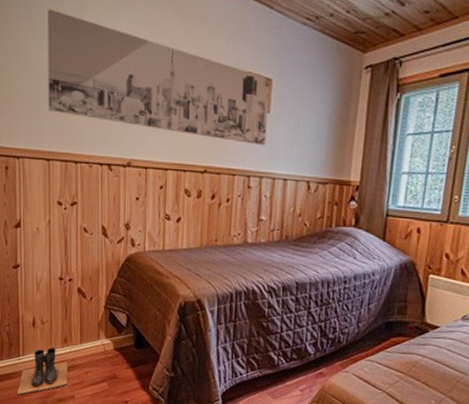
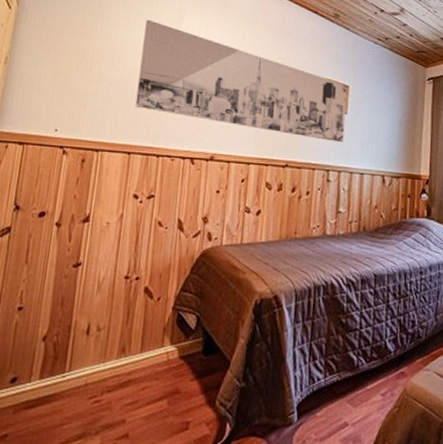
boots: present [16,347,68,395] -> none [53,359,123,424]

